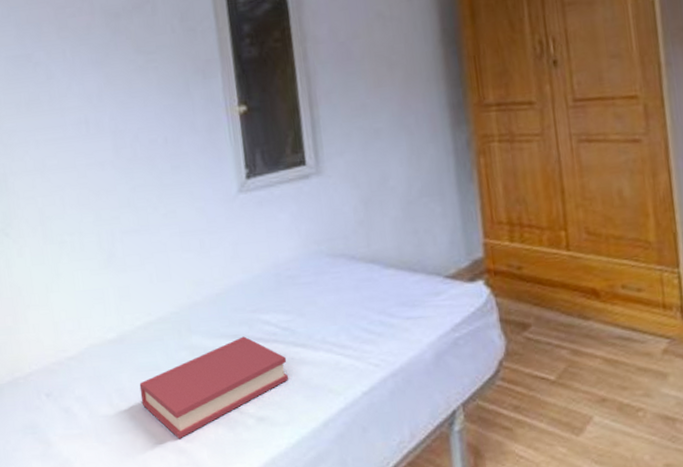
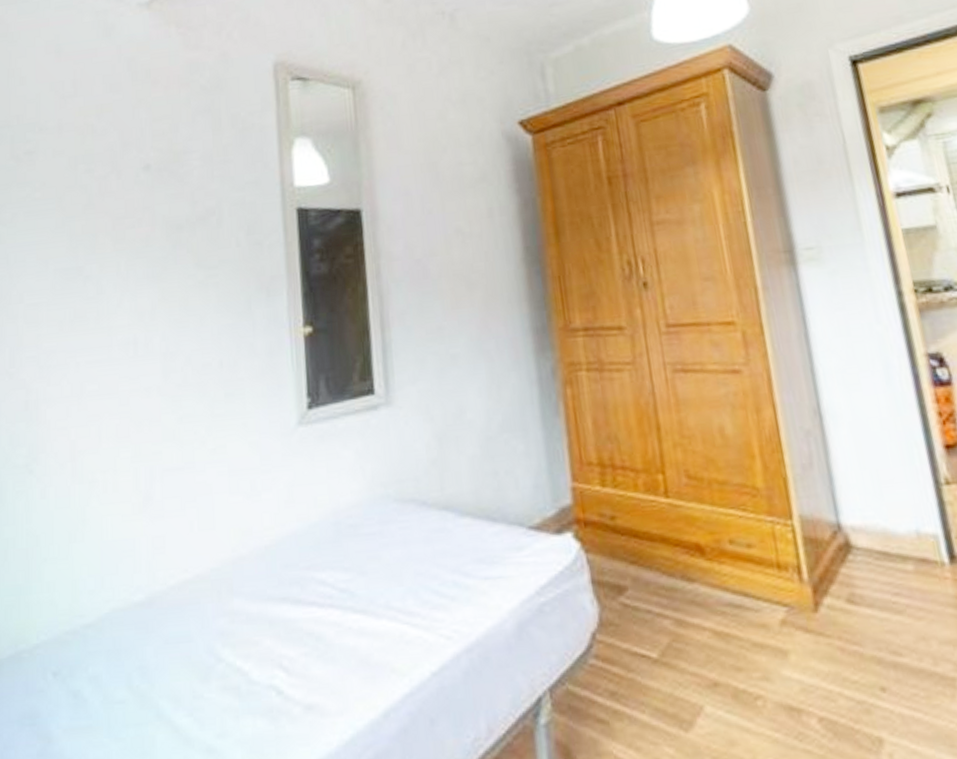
hardback book: present [139,336,288,439] -> none [166,599,344,734]

